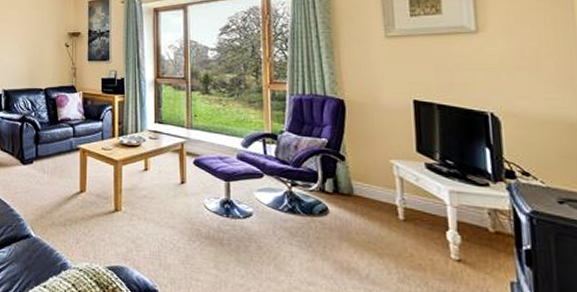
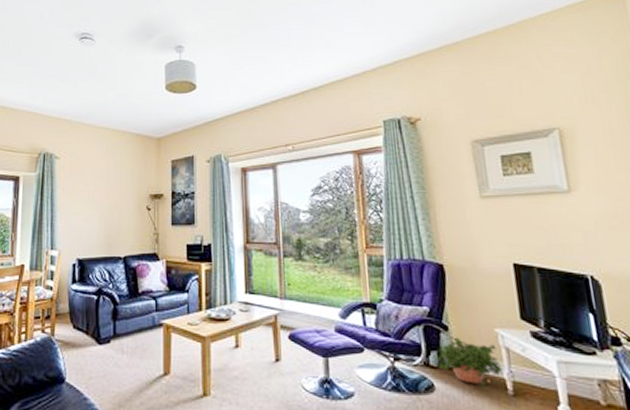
potted plant: none [333,166,395,214] -> present [437,337,503,389]

